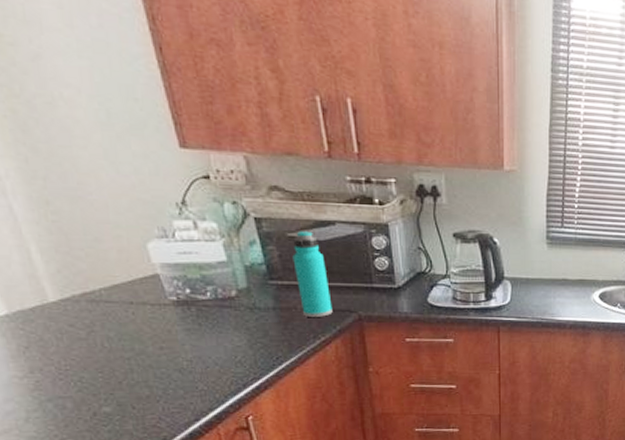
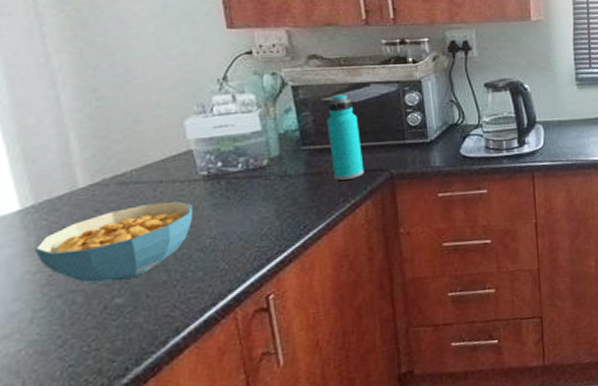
cereal bowl: none [16,322,167,392] -> present [33,201,192,283]

